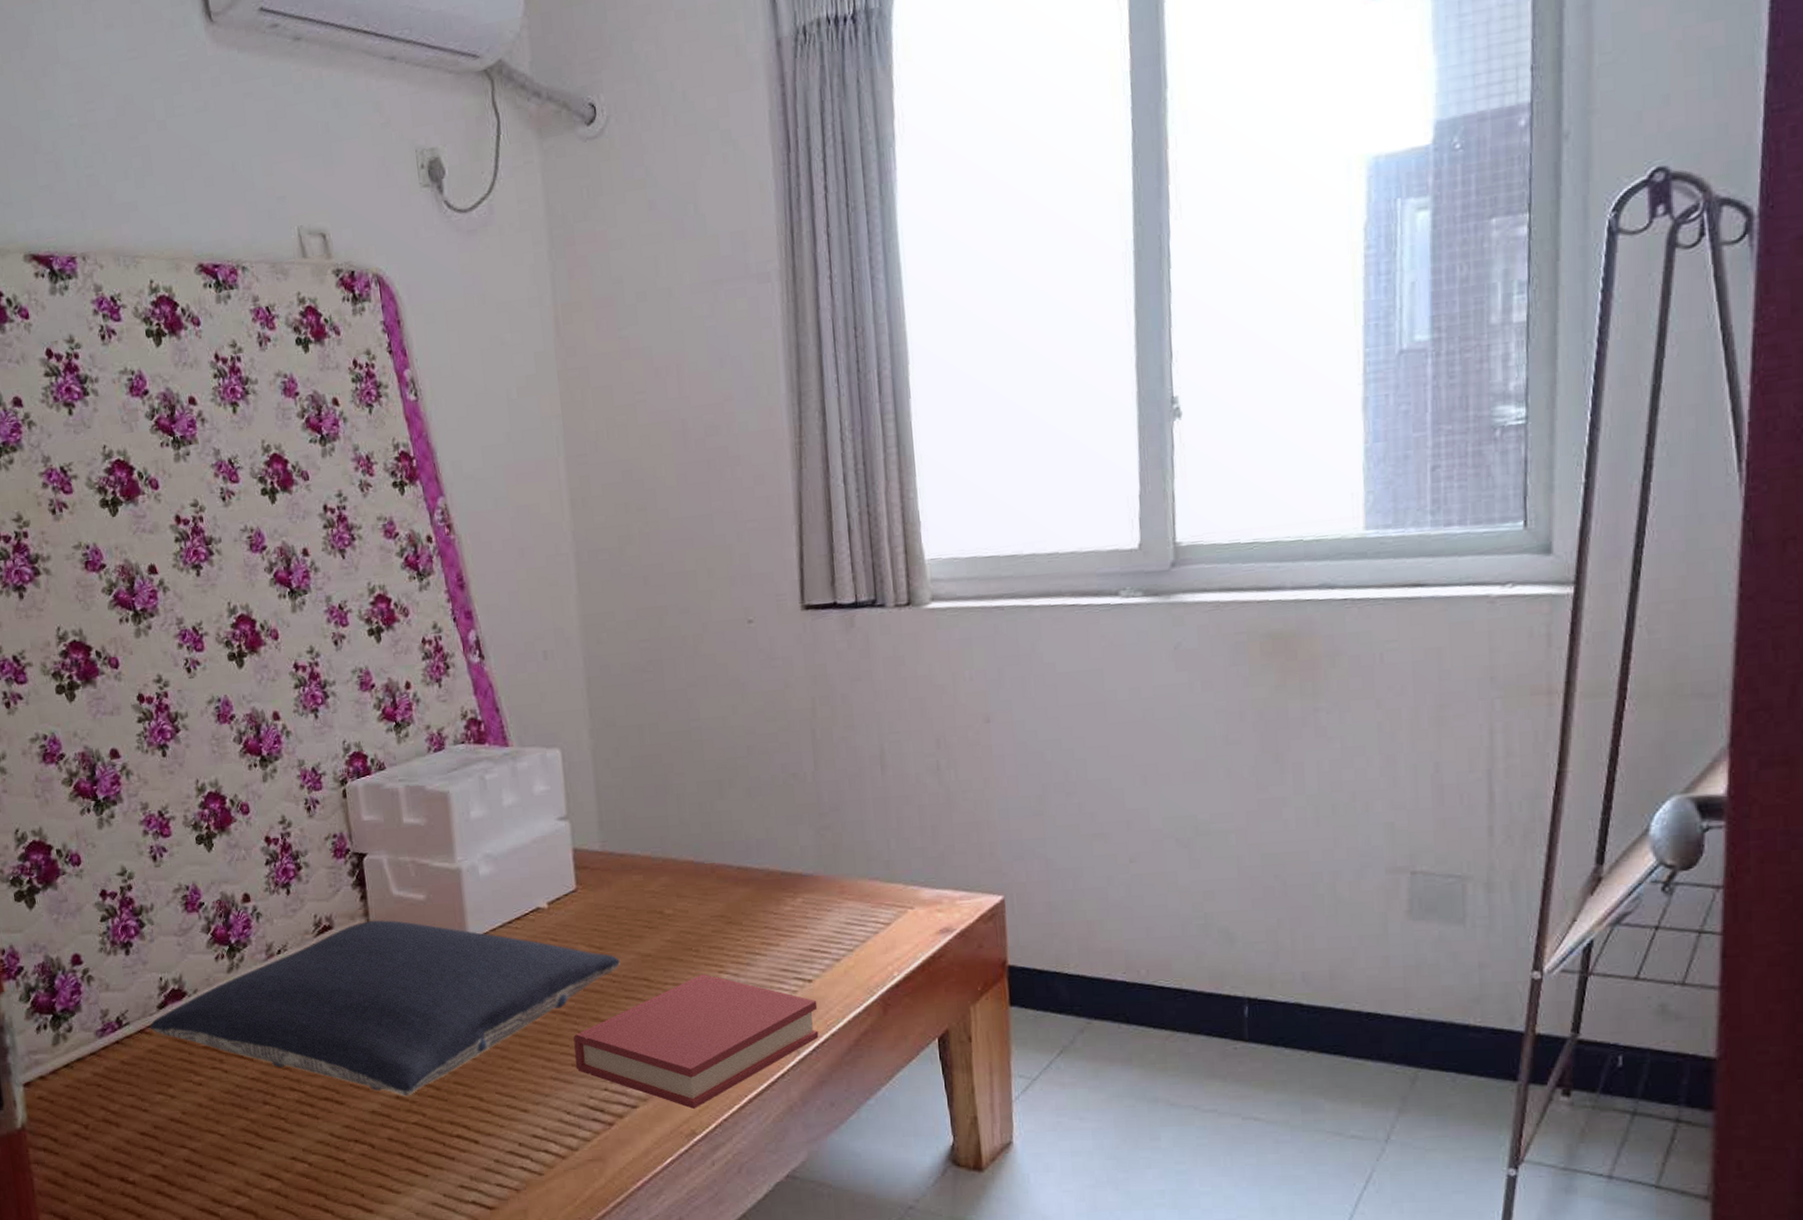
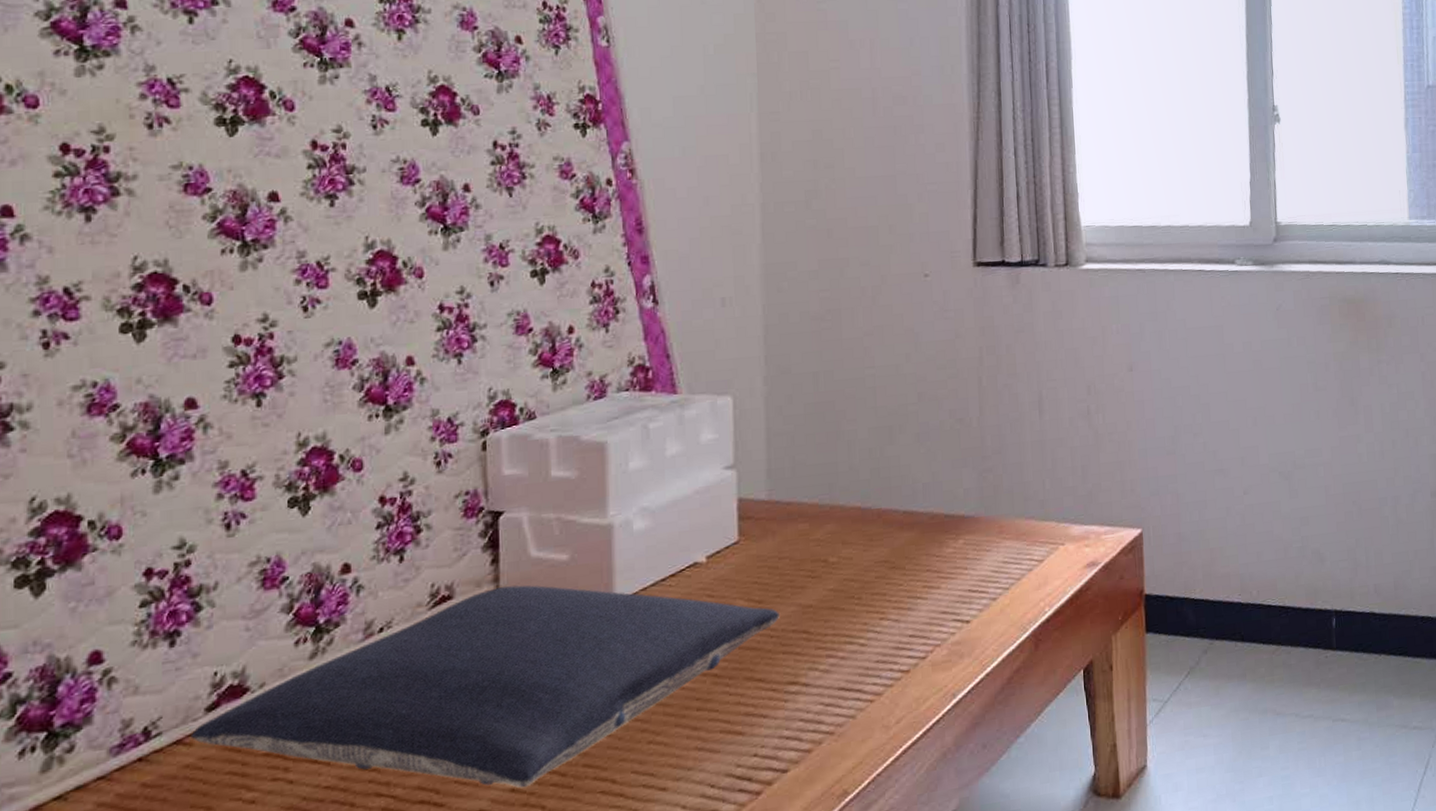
hardback book: present [573,973,819,1109] -> none [724,621,974,767]

